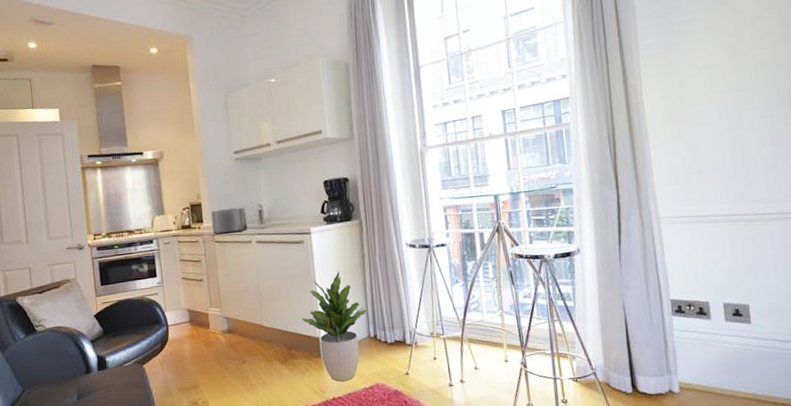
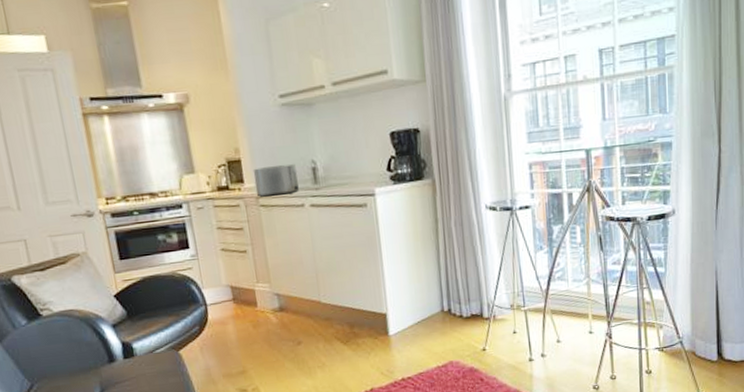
potted plant: present [301,270,368,382] -> none [365,237,441,361]

